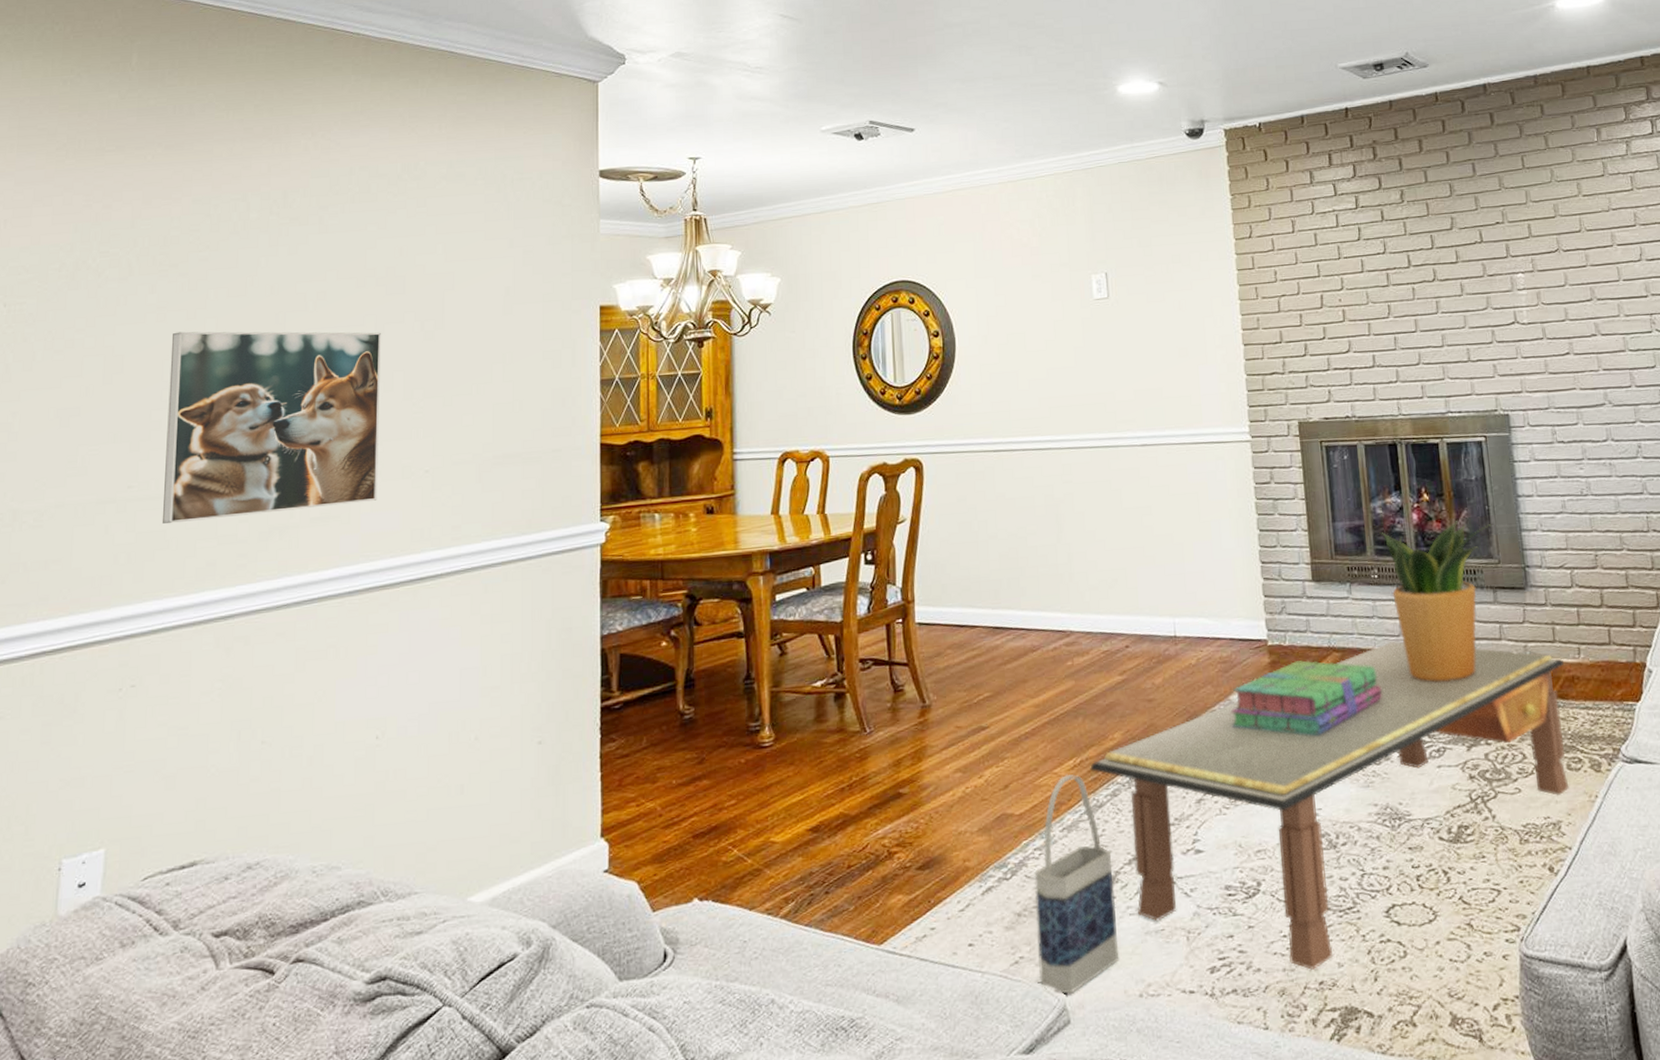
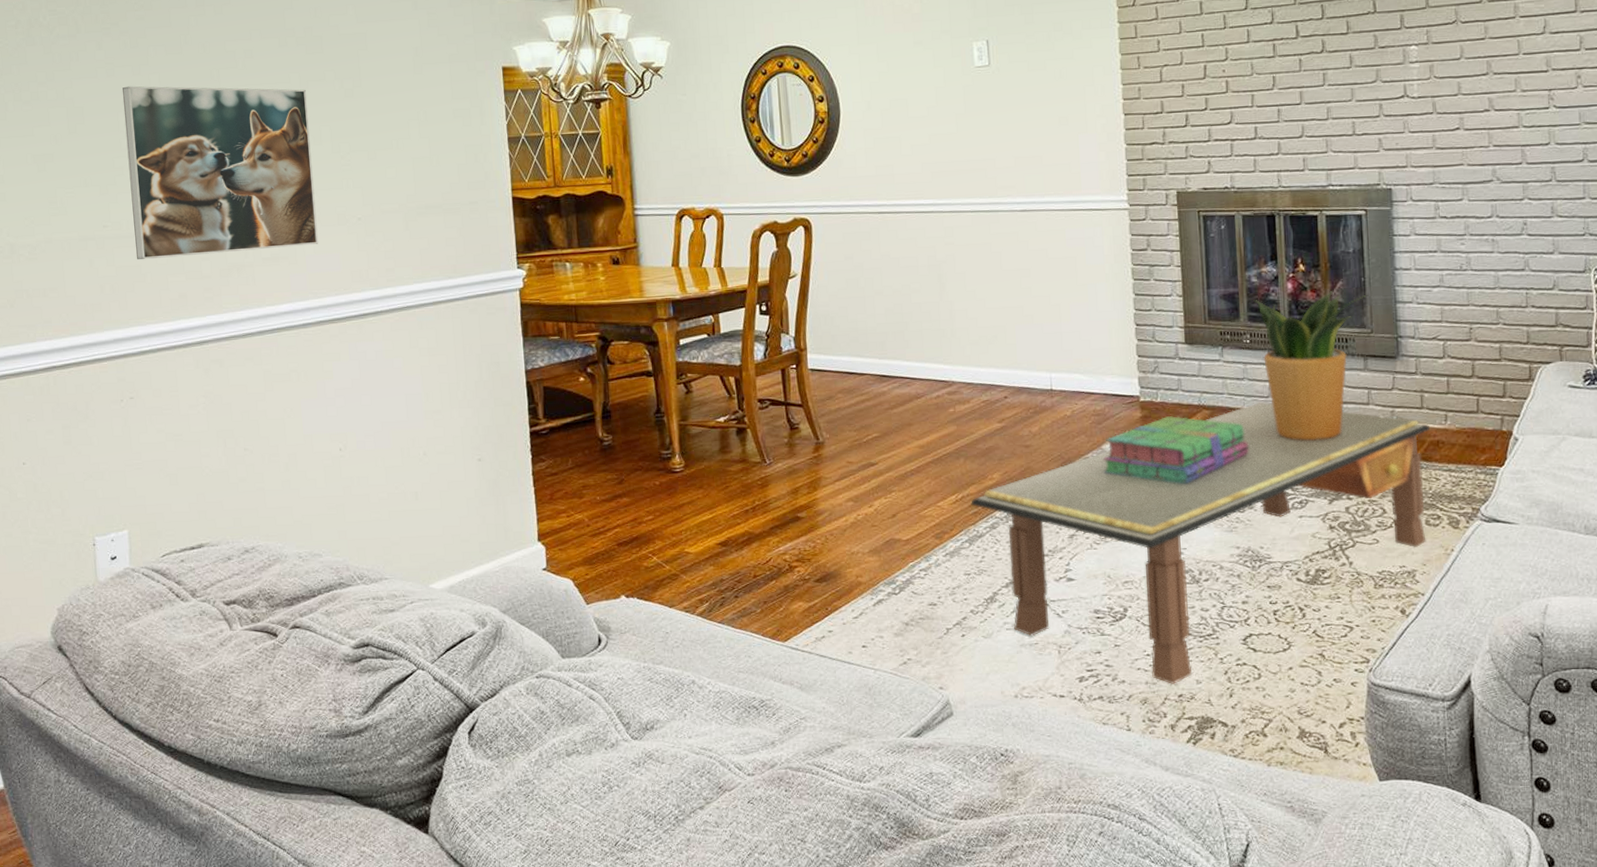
bag: present [1034,774,1119,994] -> none [920,507,997,691]

